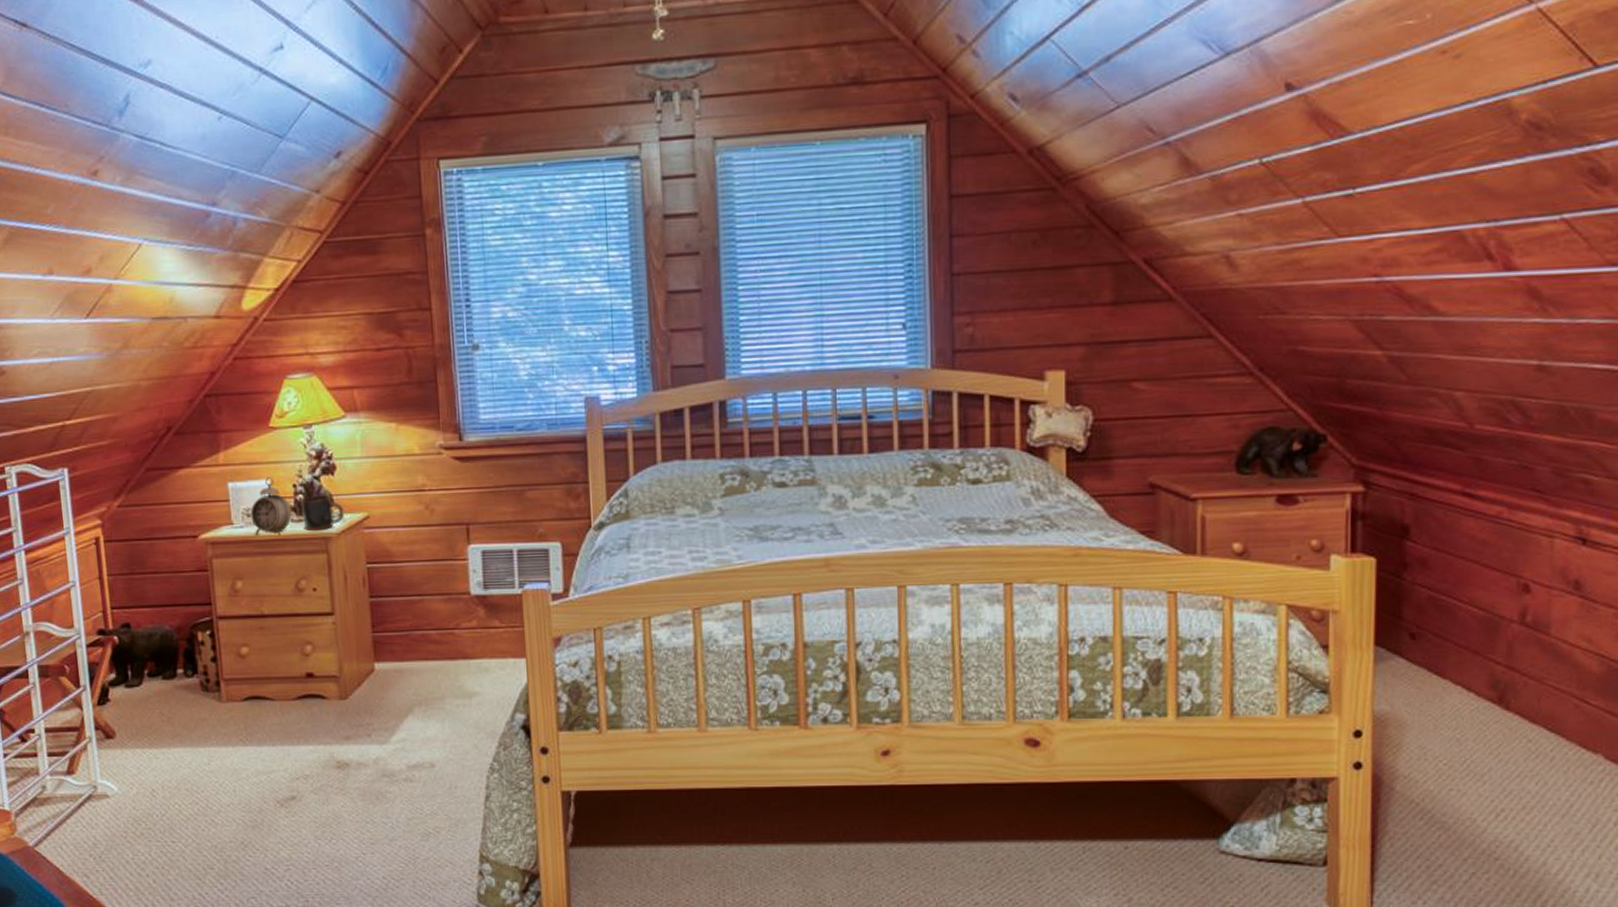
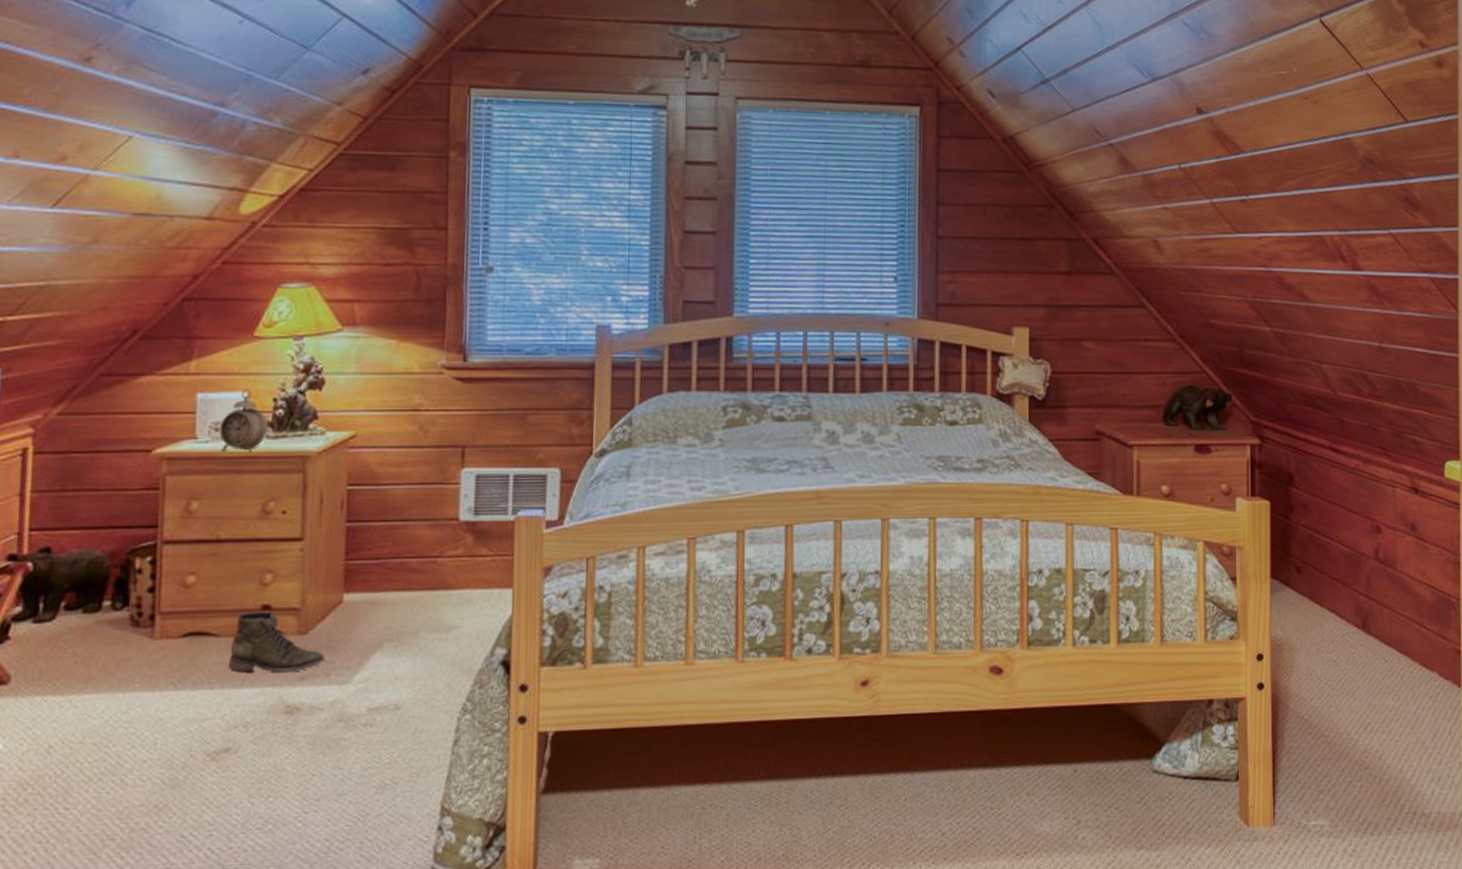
boot: none [284,678,366,733] -> present [229,611,326,673]
mug: present [301,495,344,530] -> none [280,411,328,448]

